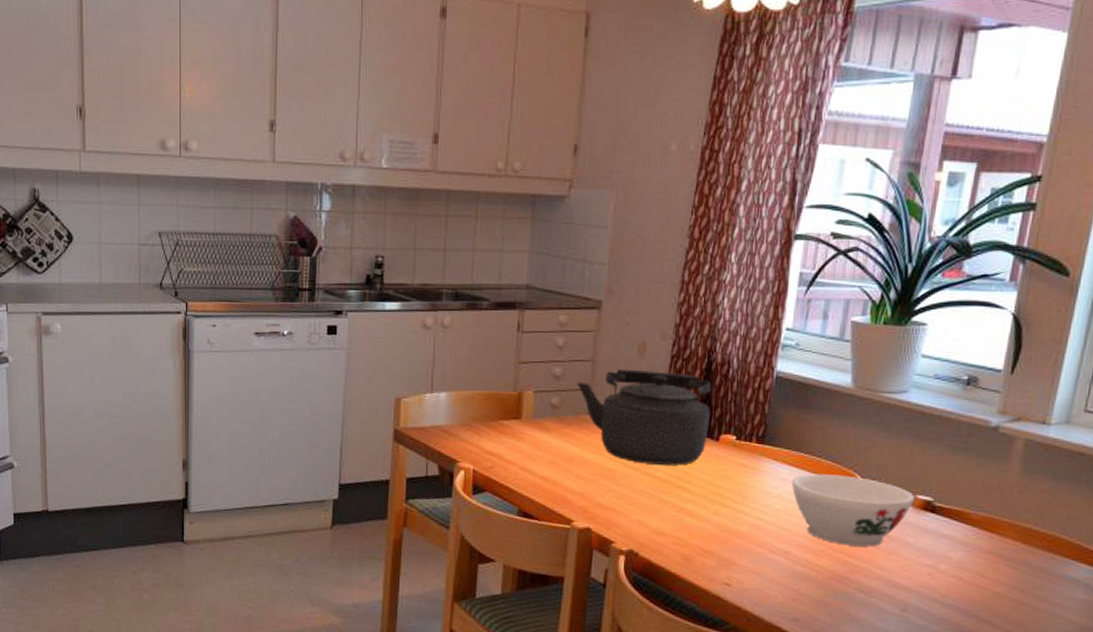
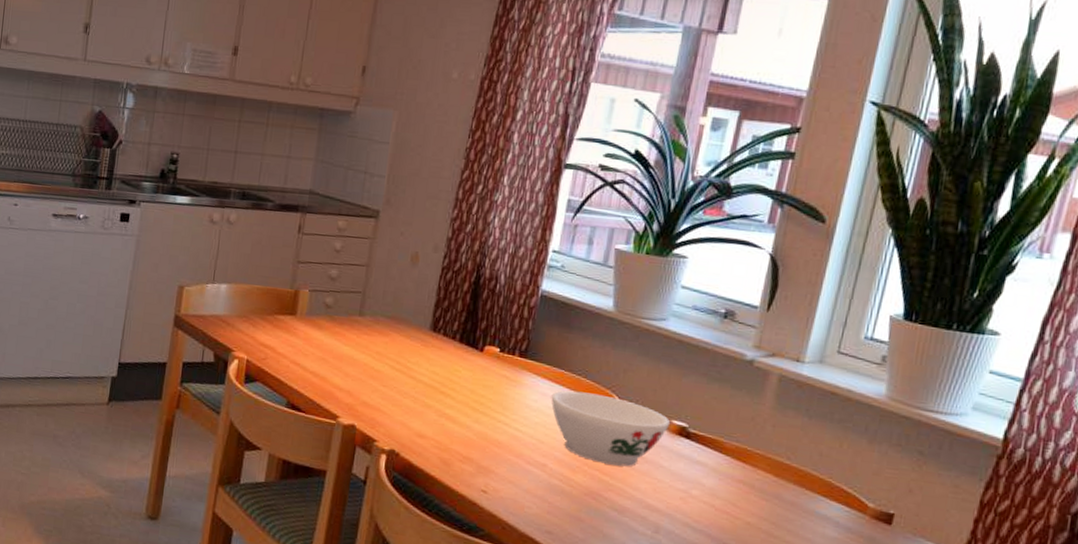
kettle: present [576,368,711,466] -> none [350,275,479,372]

